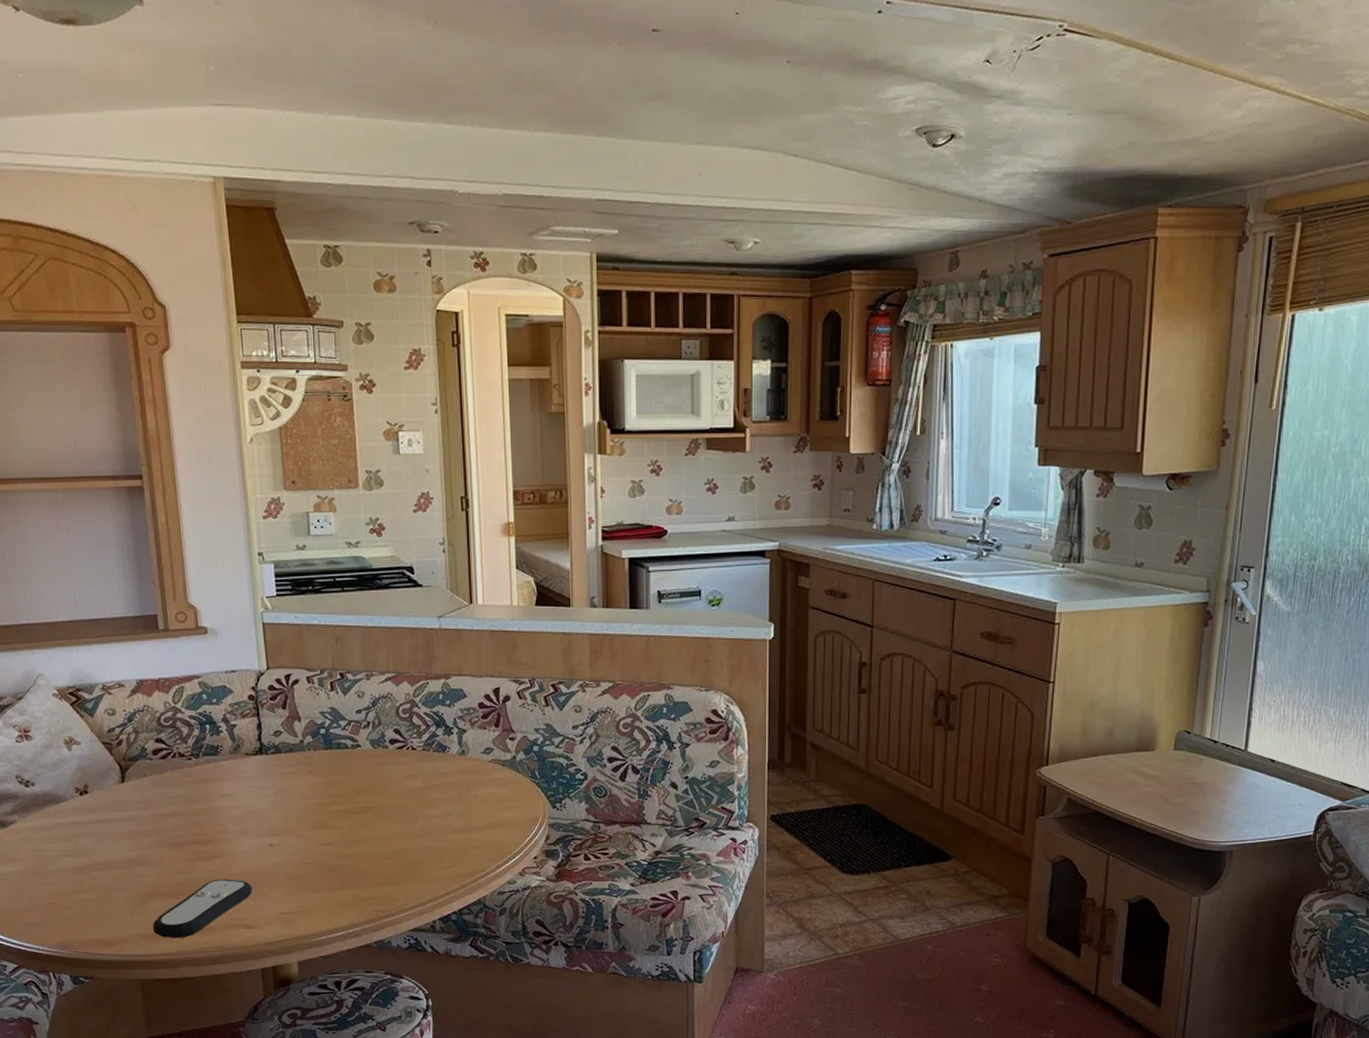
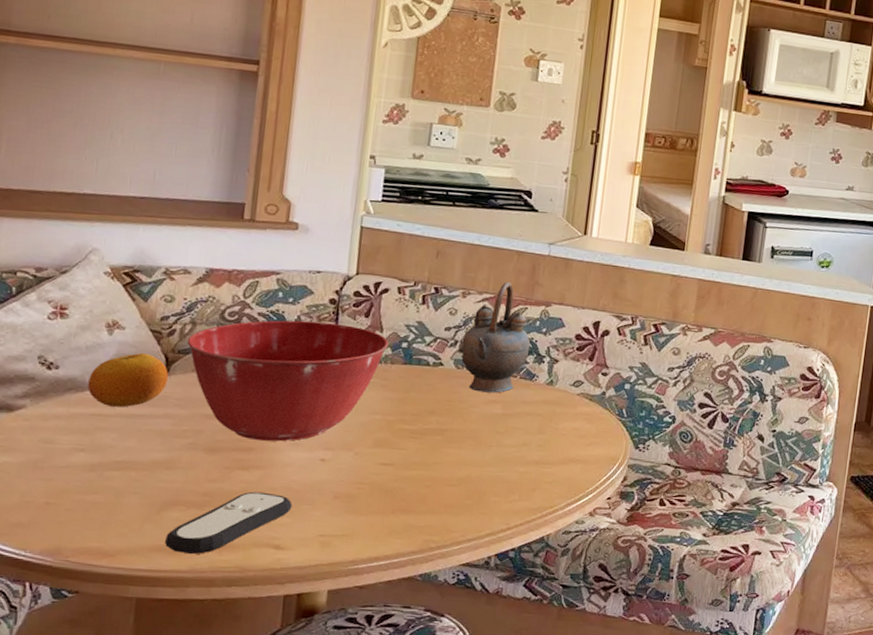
fruit: none [60,763,126,814] -> present [88,352,169,407]
mixing bowl: none [134,718,308,832] -> present [187,320,389,442]
teapot: none [372,660,438,768] -> present [458,282,531,393]

